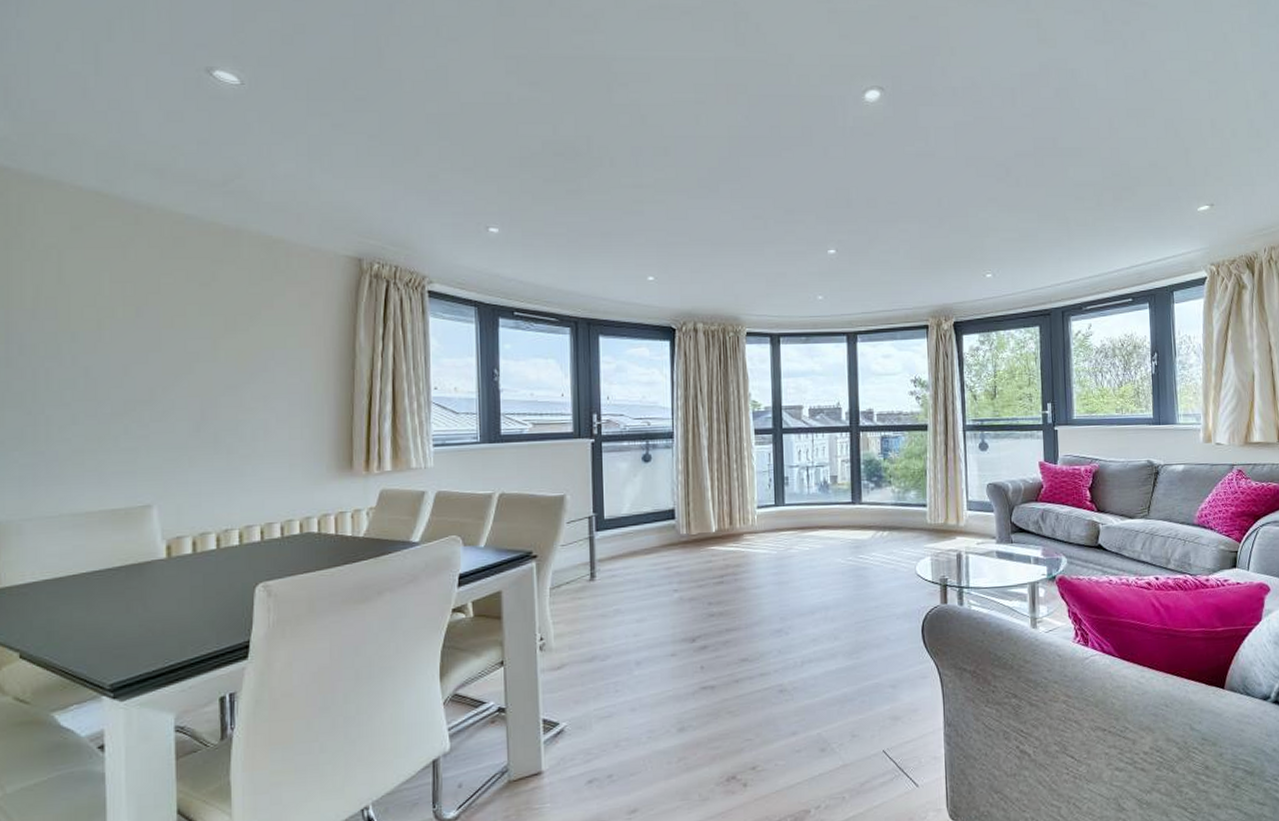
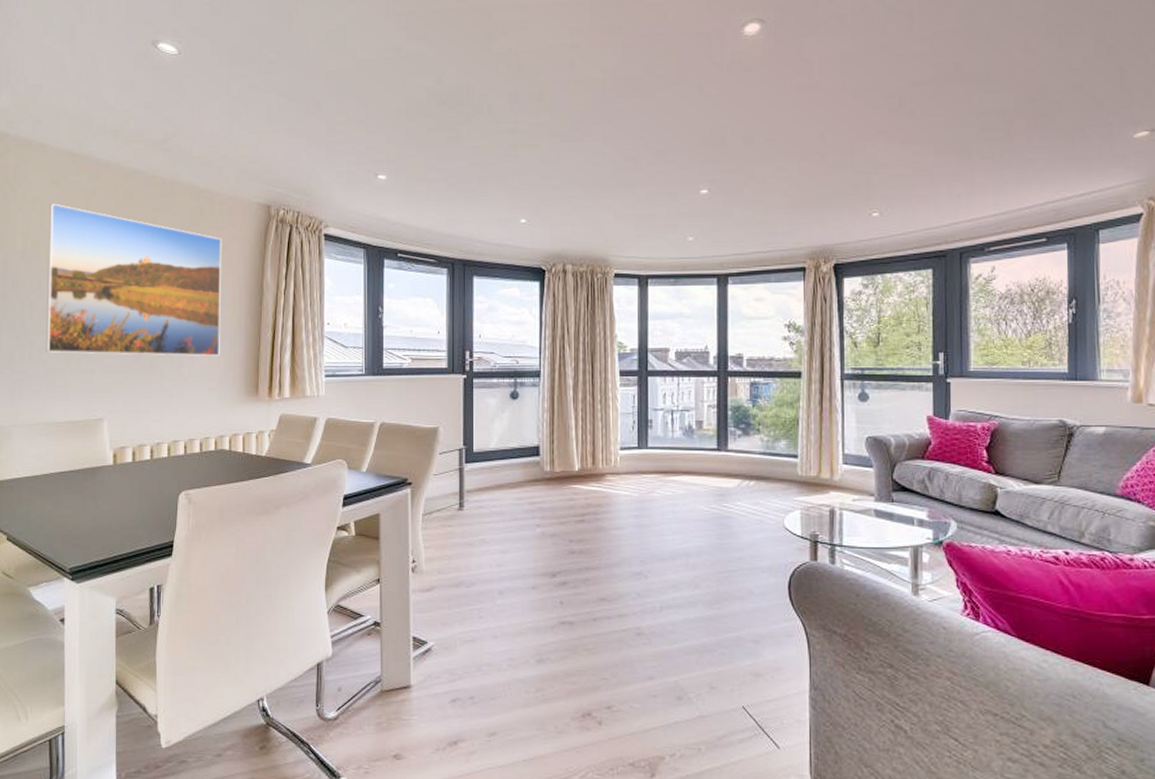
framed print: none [69,252,304,430] -> present [46,203,222,356]

